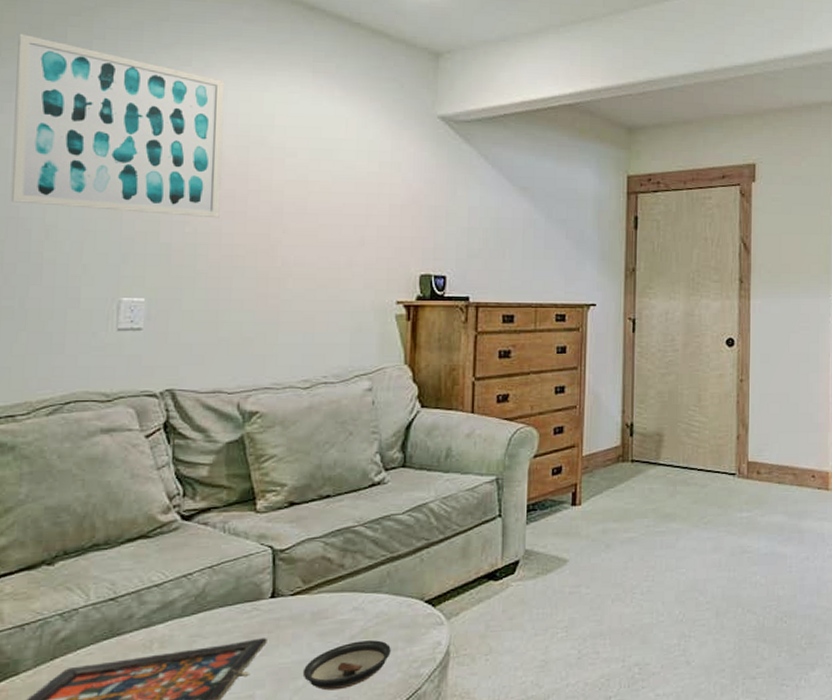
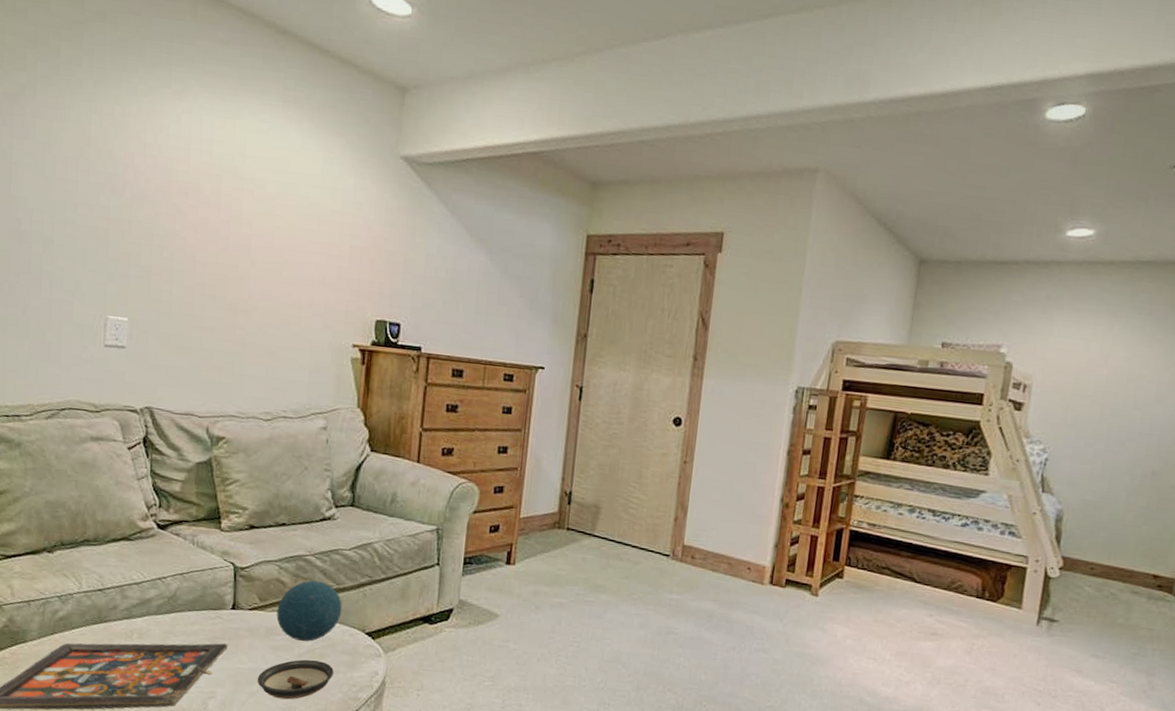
wall art: present [10,33,225,219] -> none [14,45,201,246]
decorative orb: none [323,552,398,621] -> present [276,580,342,642]

